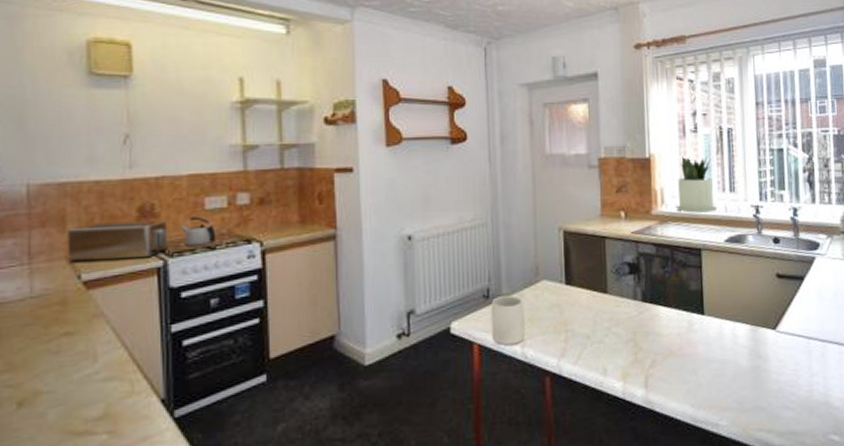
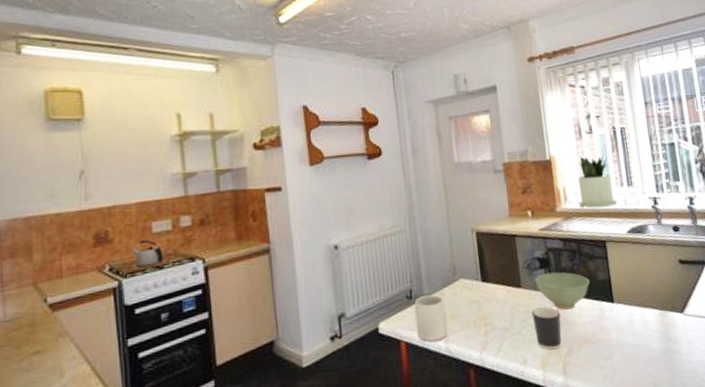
toaster: present [68,220,168,262] -> none [34,244,122,288]
mug: none [616,315,647,361] -> present [531,307,562,350]
bowl: none [623,279,680,320] -> present [535,272,590,310]

